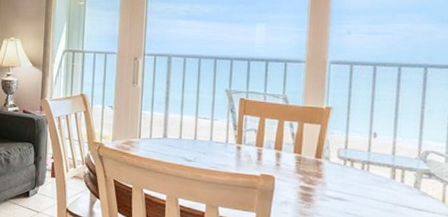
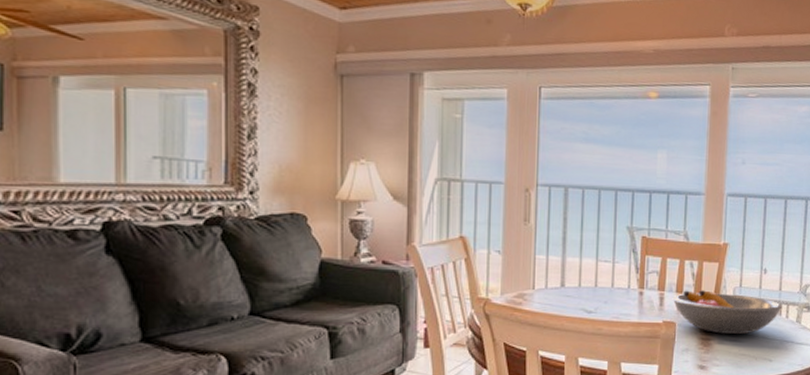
fruit bowl: none [270,148,397,194] -> present [672,290,783,335]

